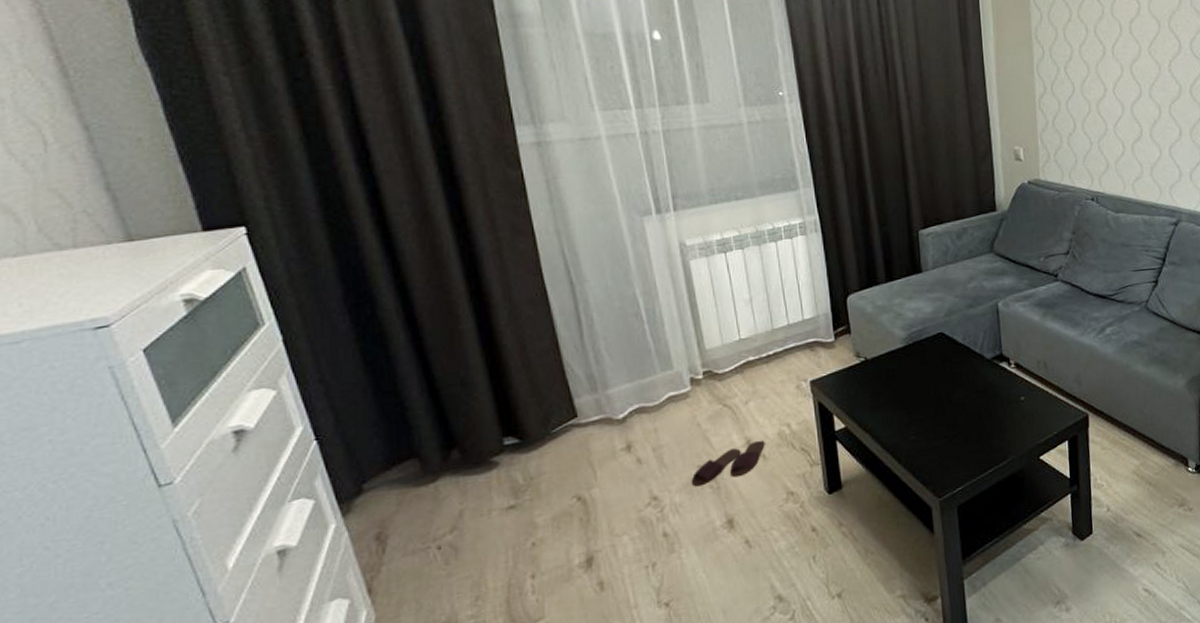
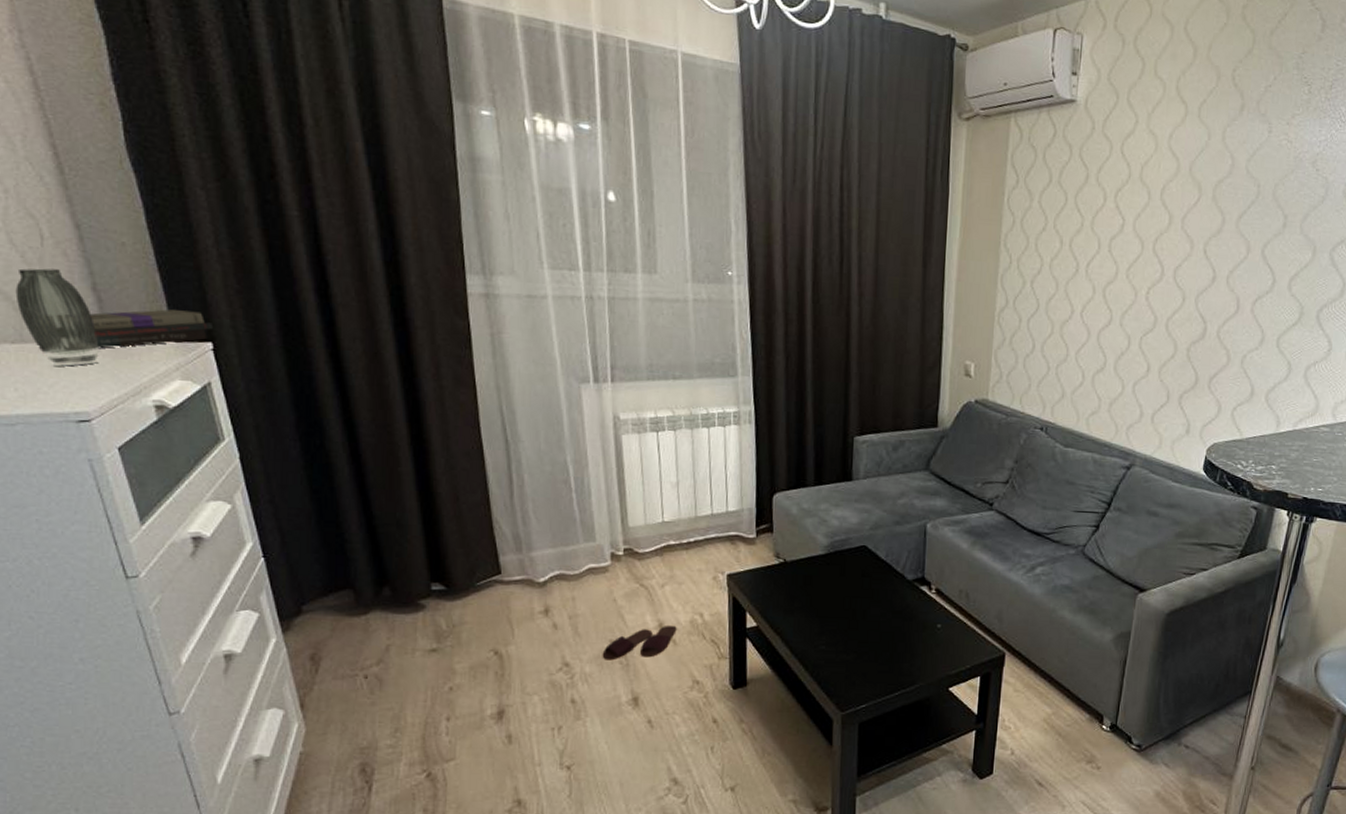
vase: none [16,174,117,274] -> present [15,268,99,367]
books: none [104,197,246,249] -> present [90,309,214,348]

